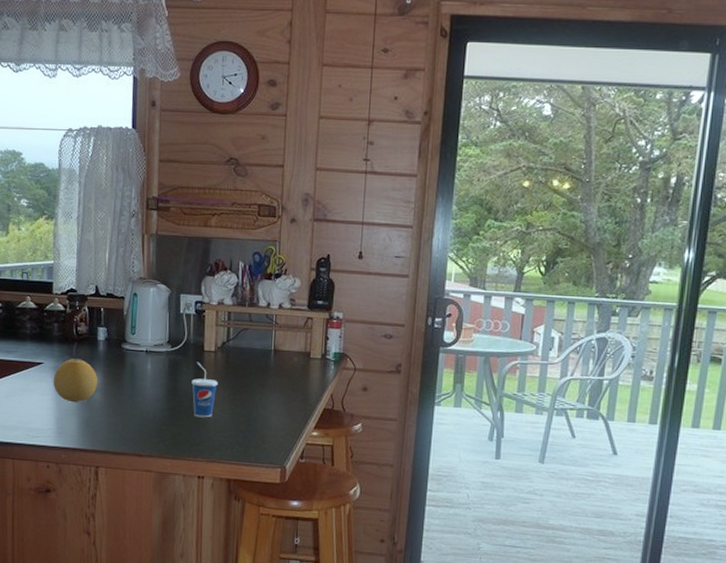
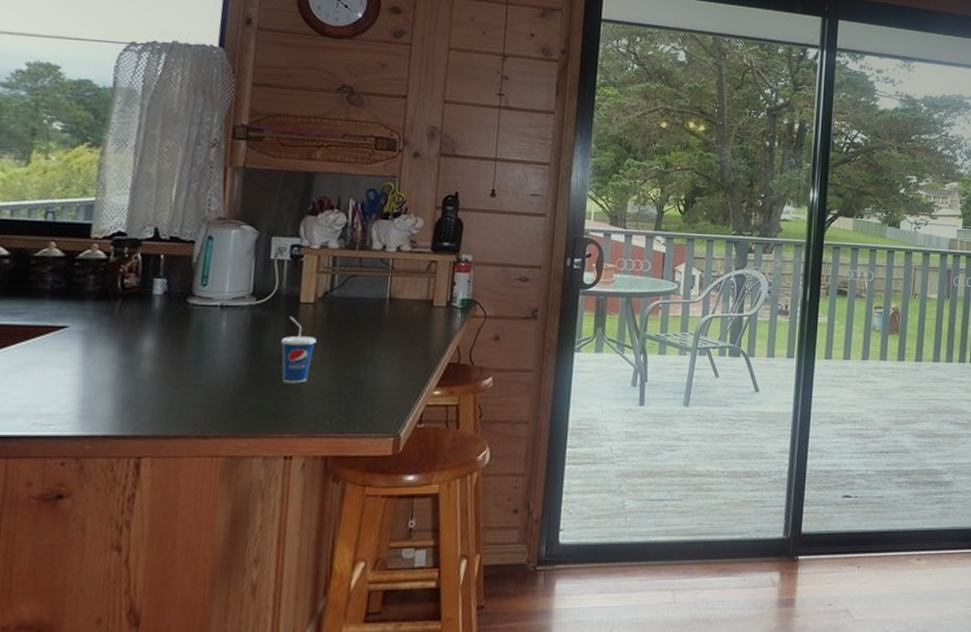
fruit: present [53,358,98,403] -> none [80,319,149,376]

